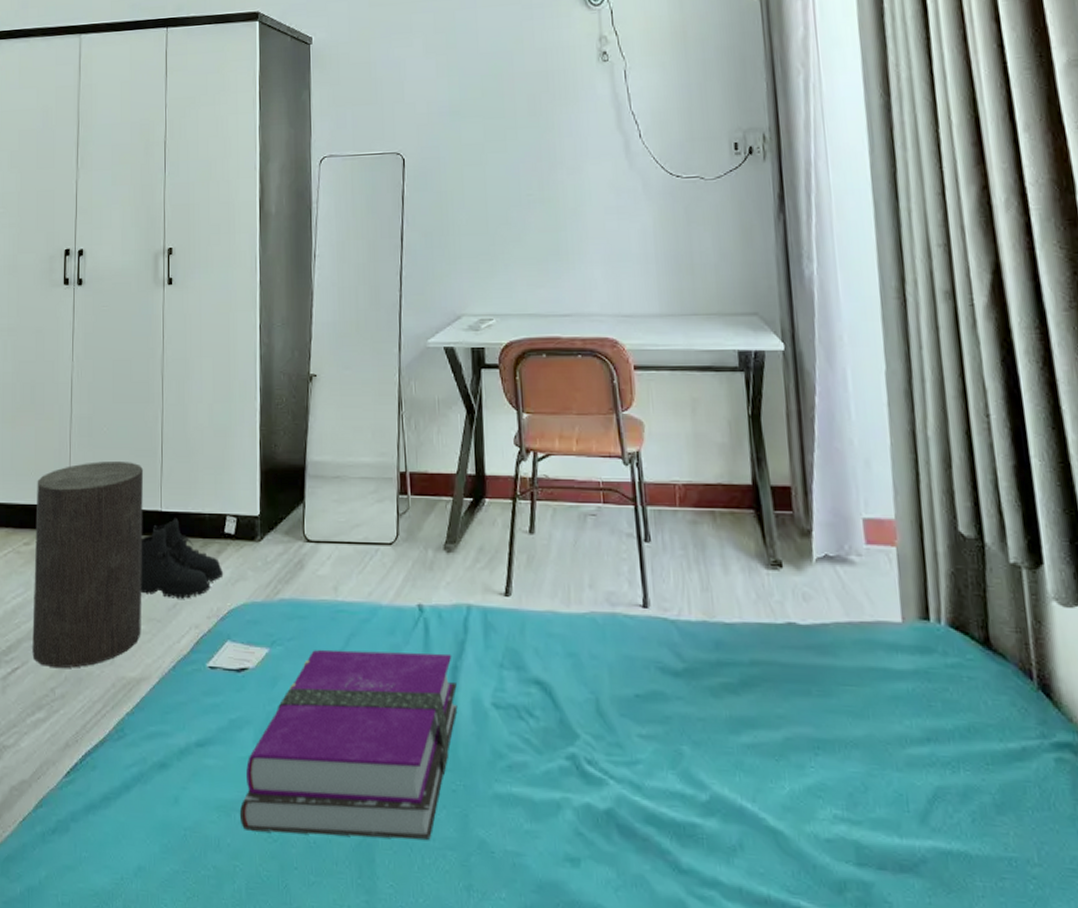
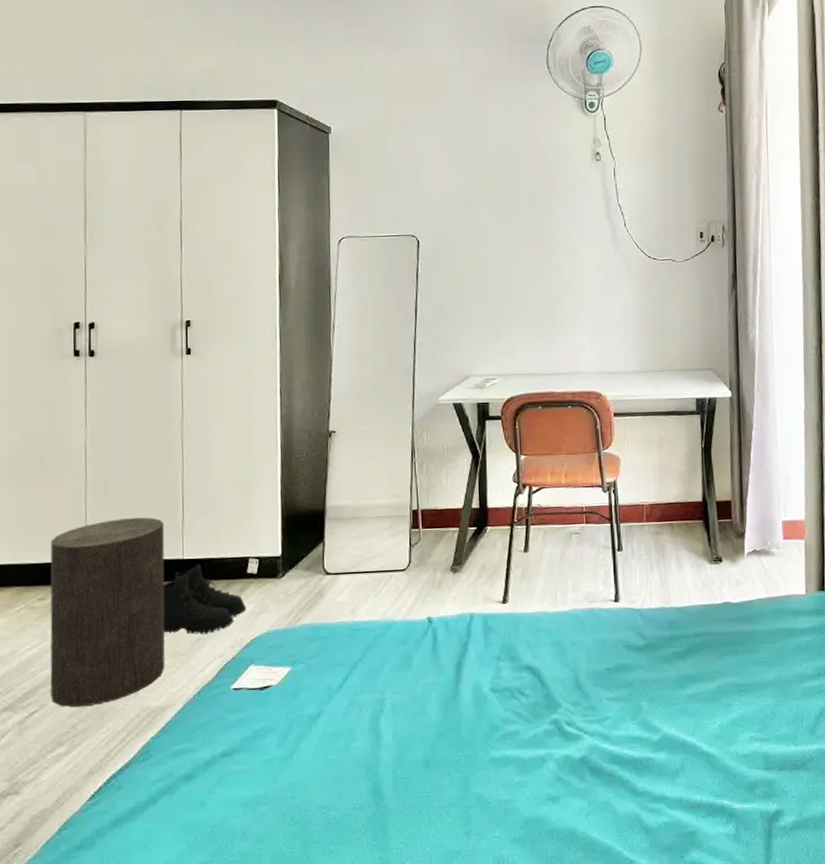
hardback book: present [239,649,458,840] -> none [264,654,461,819]

